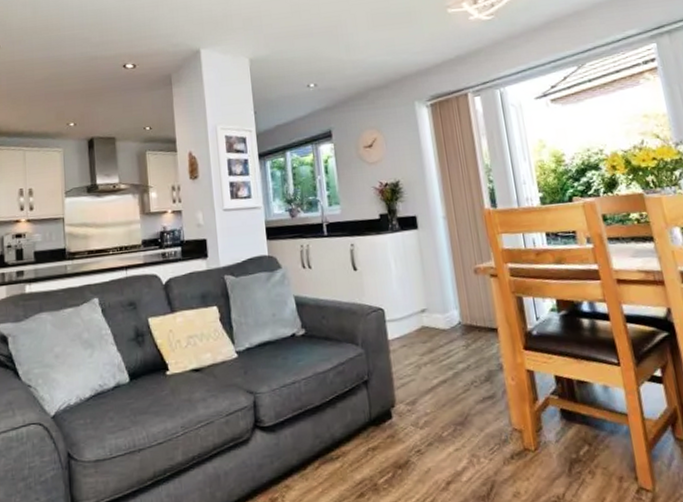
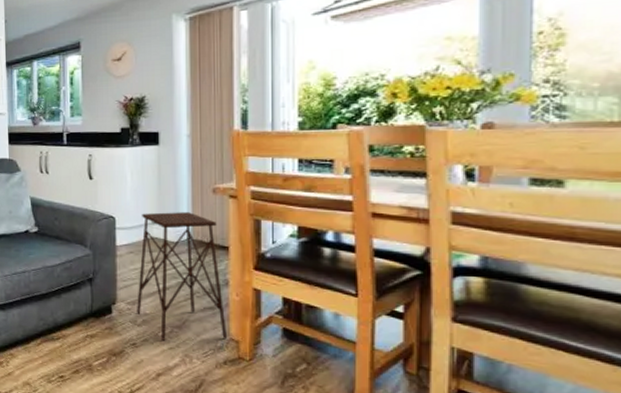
side table: none [410,296,511,442] -> present [137,212,228,341]

